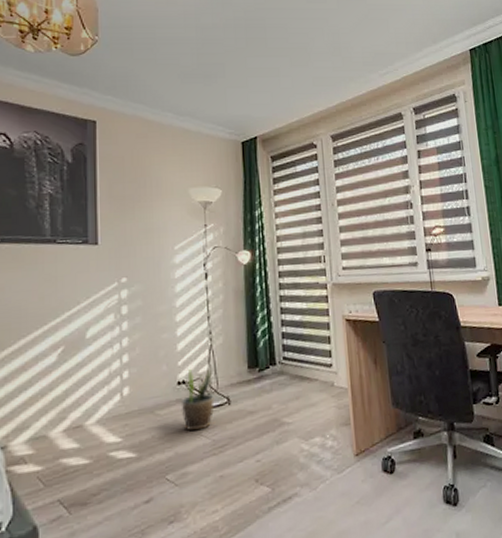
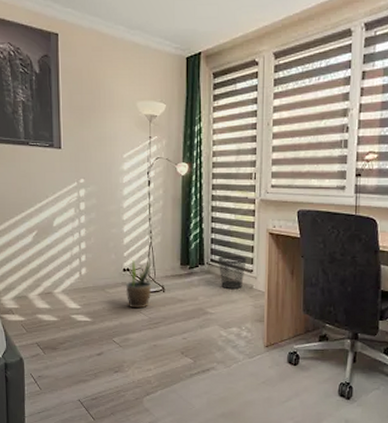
wastebasket: none [291,349,324,391] -> present [218,255,247,290]

